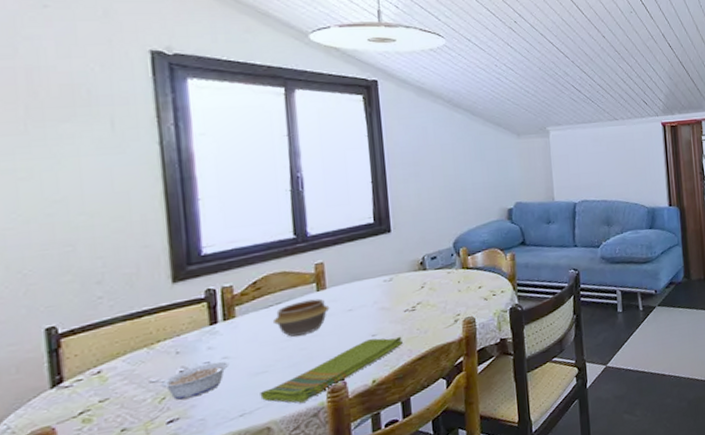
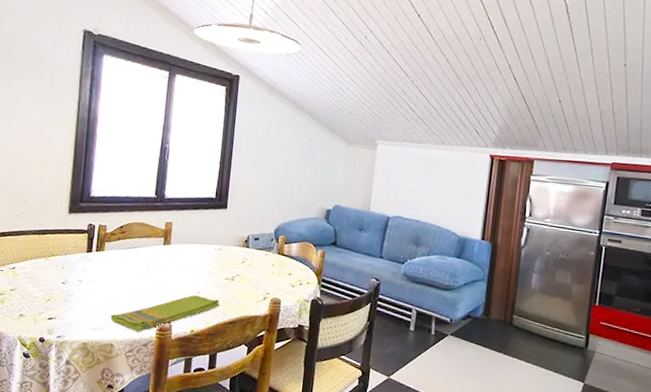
legume: present [149,361,230,400] -> none [42,281,95,305]
bowl: present [272,298,330,337] -> none [128,249,171,278]

